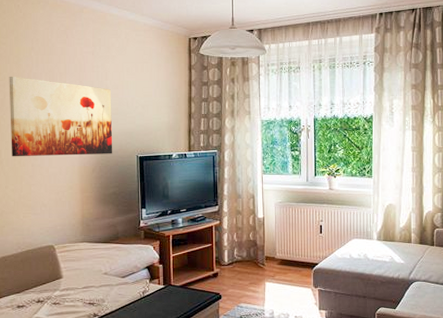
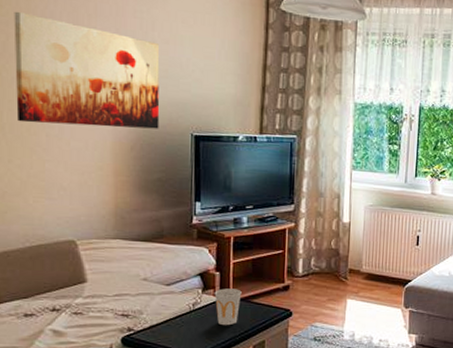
cup: none [159,278,180,309] -> present [214,288,242,326]

